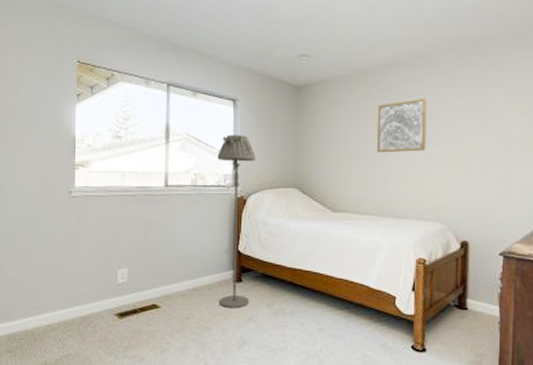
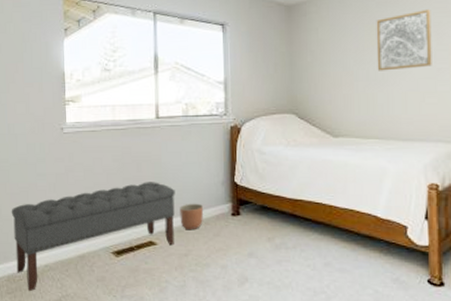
bench: none [14,247,181,351] -> present [11,182,175,292]
planter: none [184,269,208,295] -> present [179,203,204,230]
floor lamp: present [217,135,256,308] -> none [208,60,248,243]

